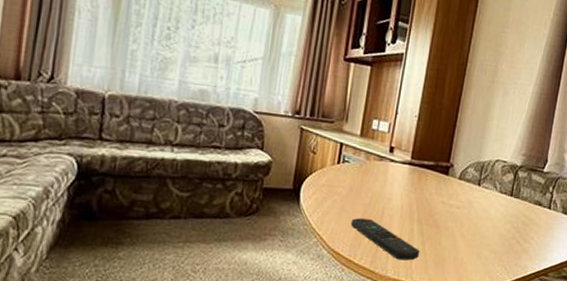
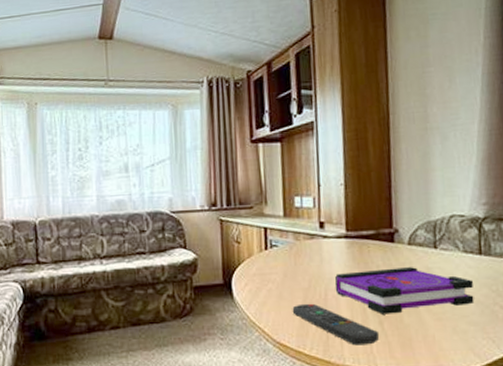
board game: none [391,195,501,237] -> present [334,267,475,314]

